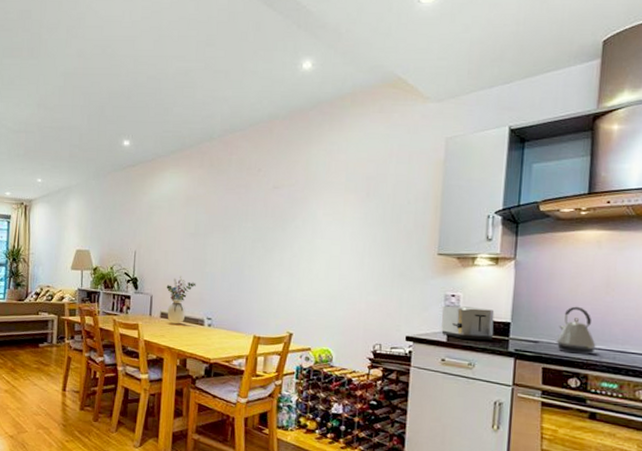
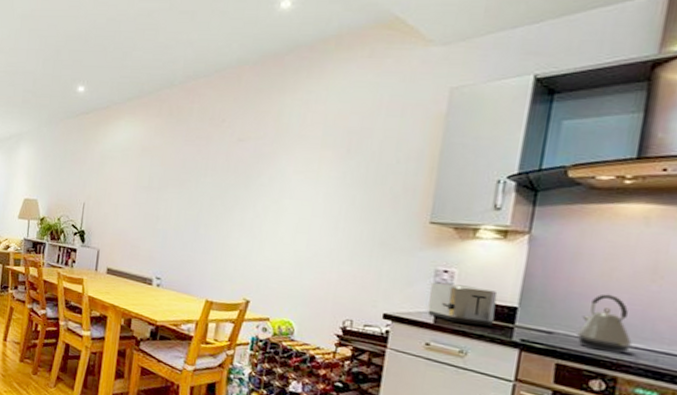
bouquet: present [166,276,196,324] -> none [113,231,146,282]

